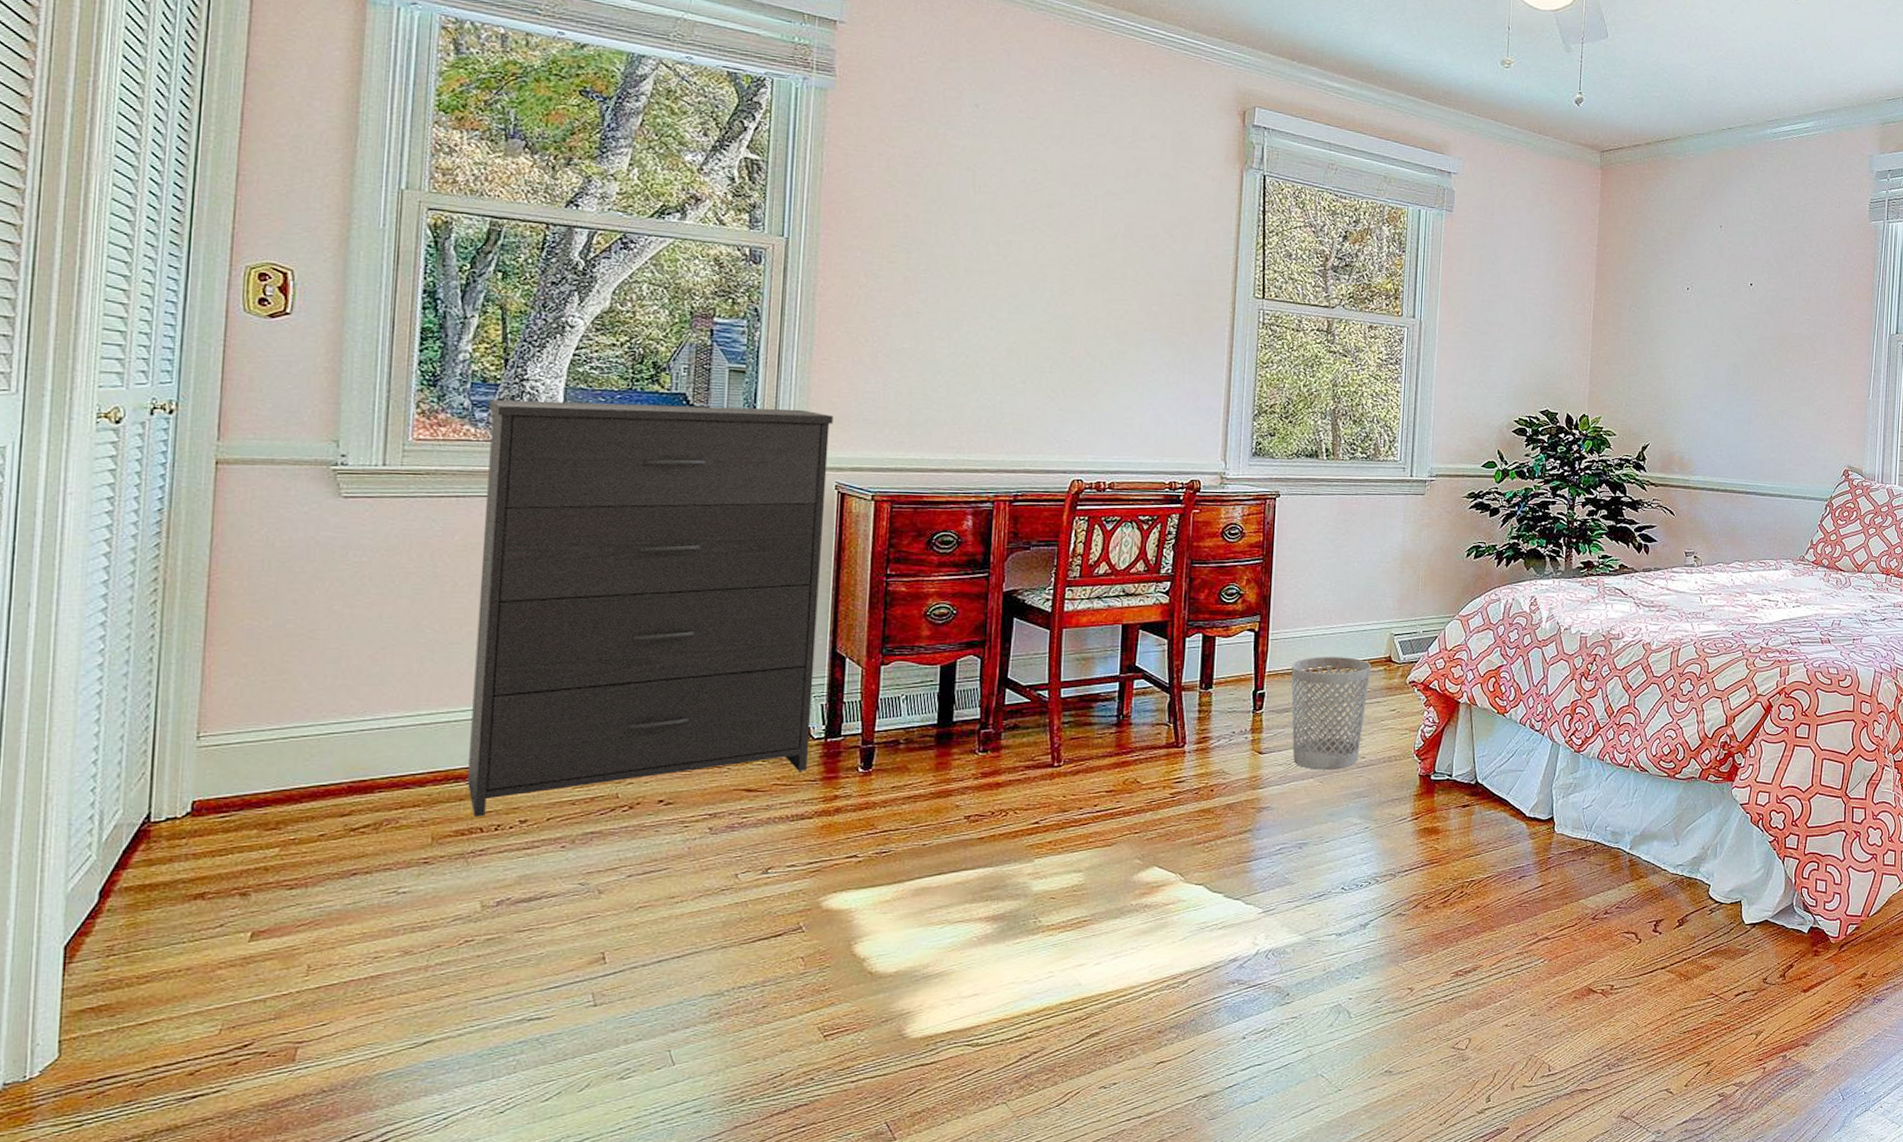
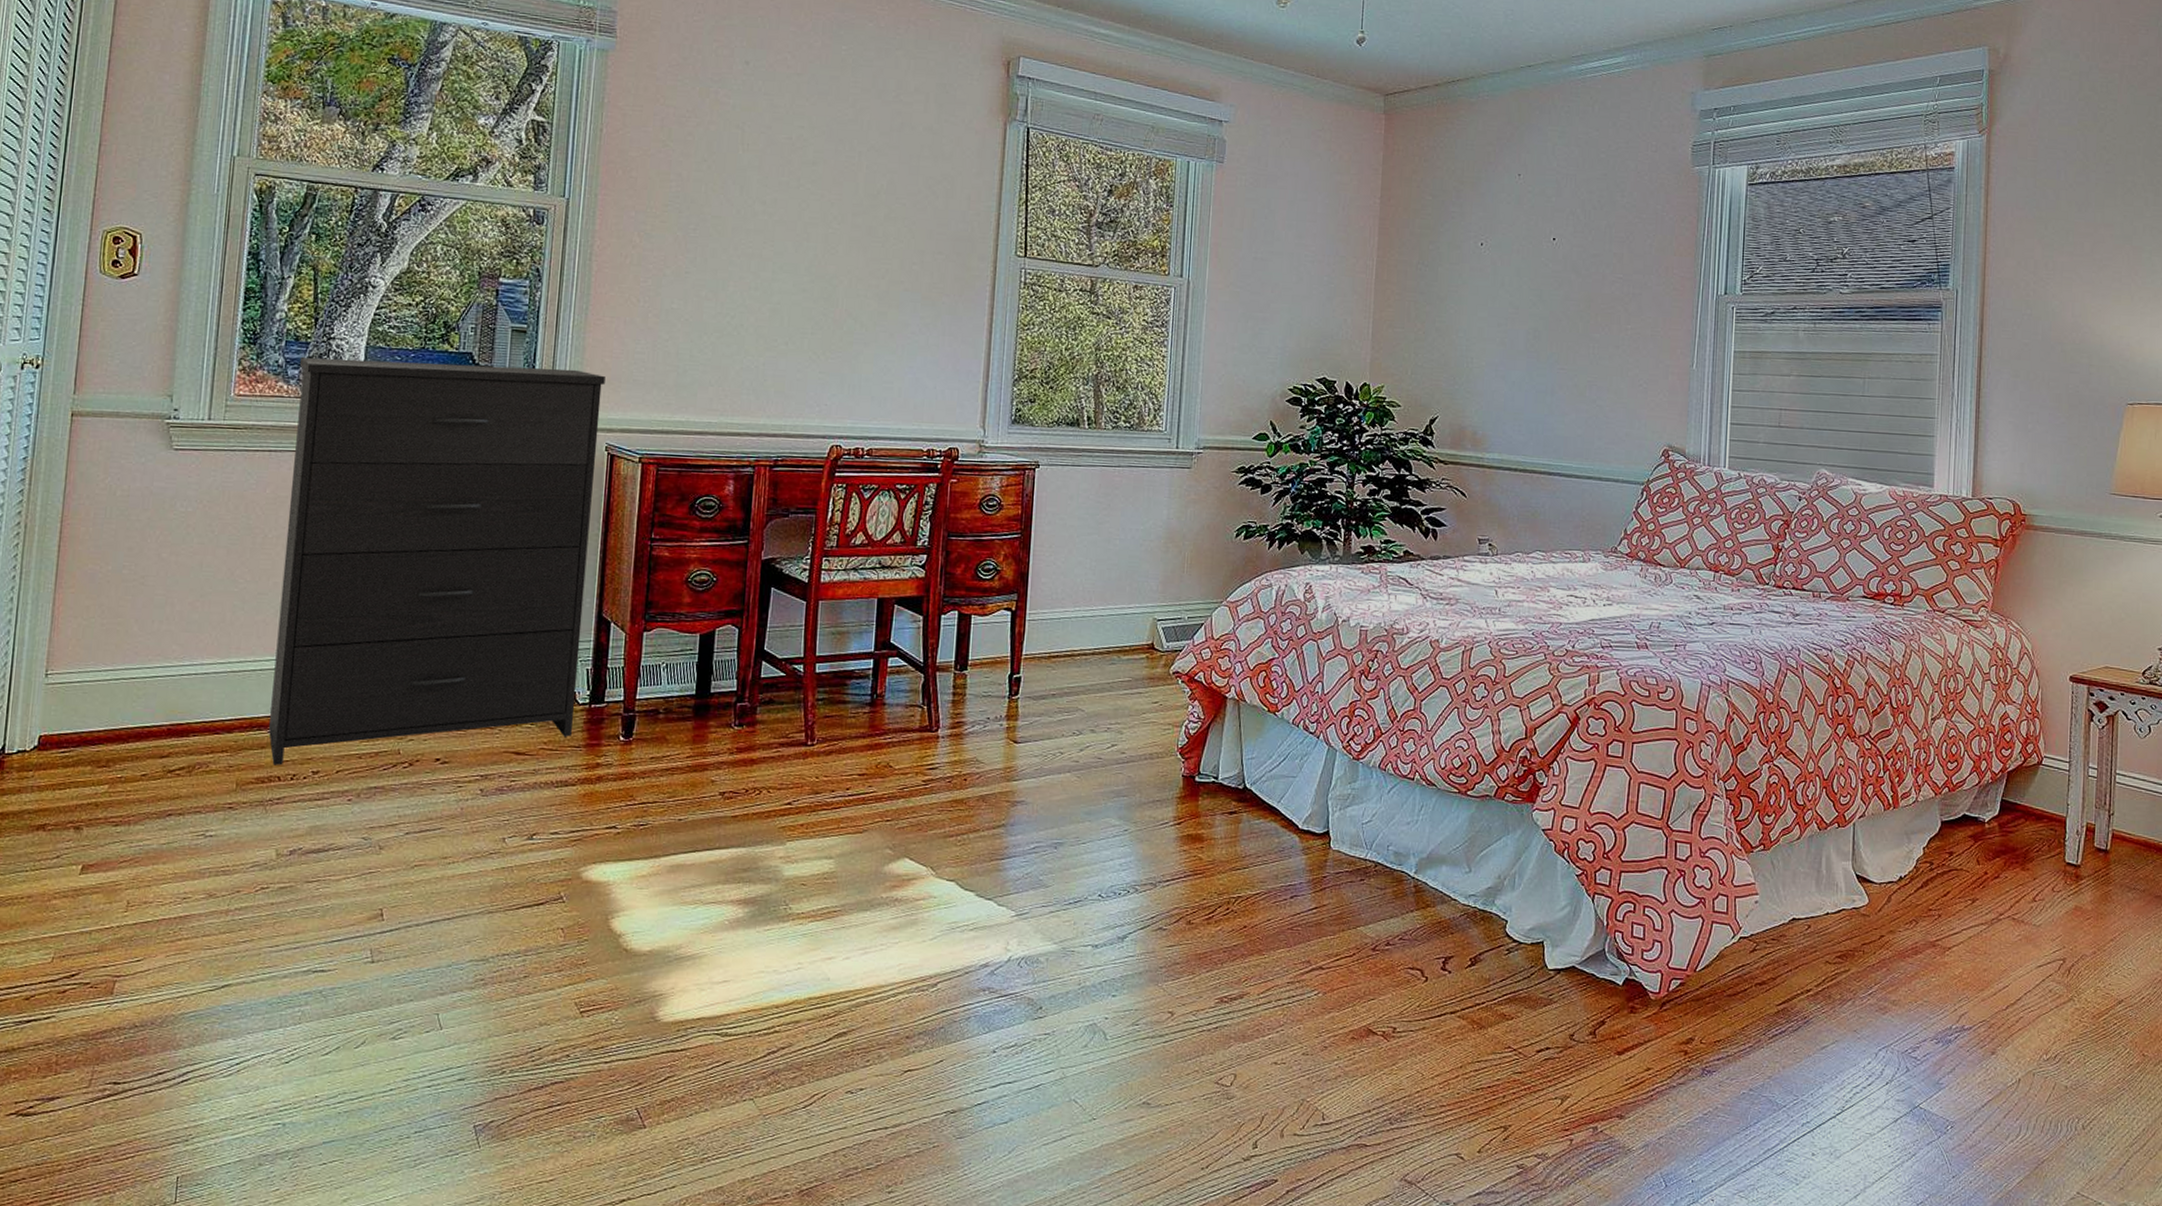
wastebasket: present [1291,657,1372,770] -> none [1048,641,1133,765]

